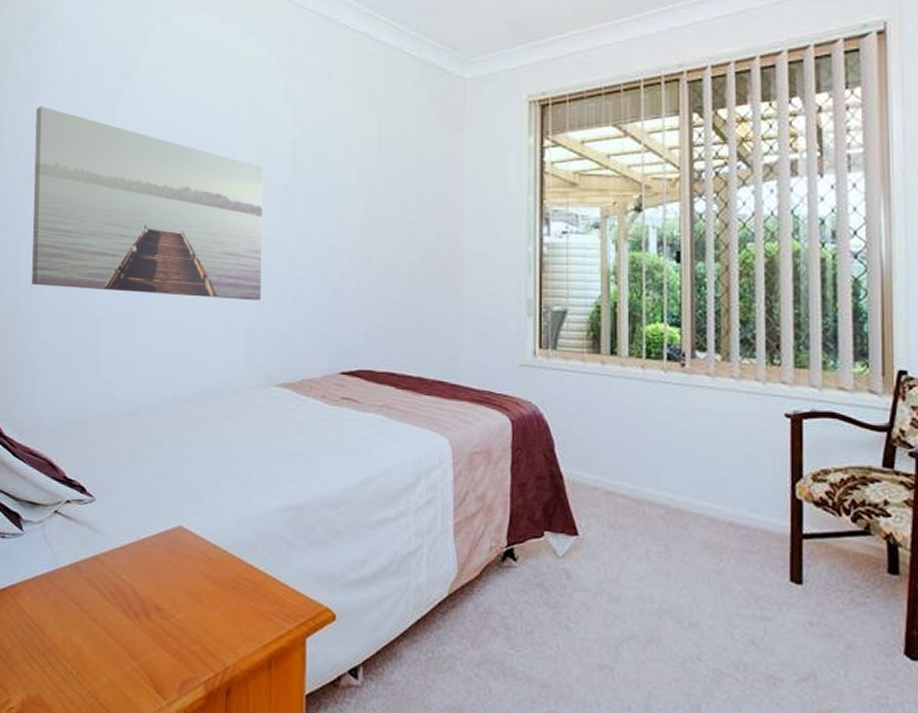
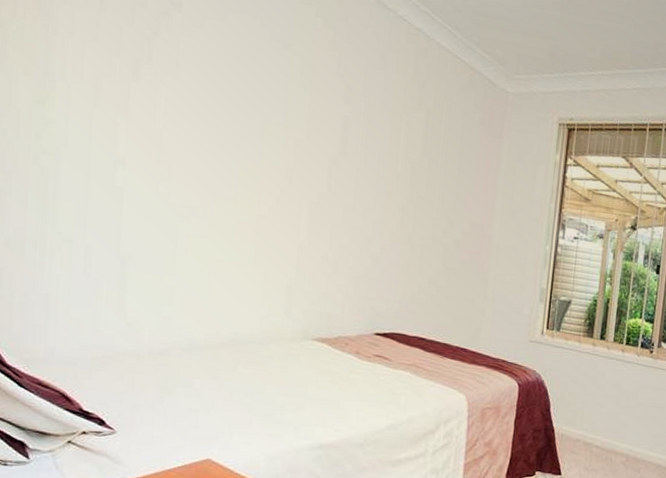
wall art: present [32,106,263,301] -> none [44,24,312,261]

